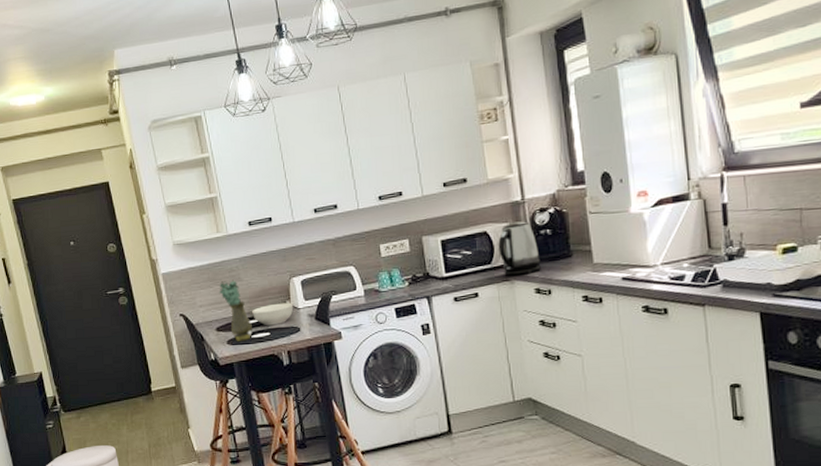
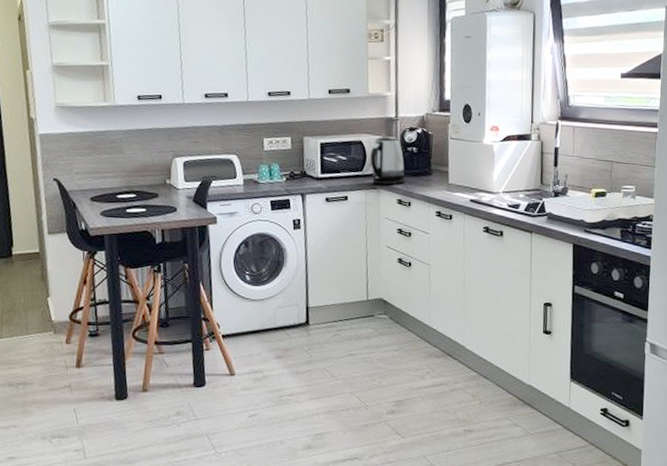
vase: present [219,279,252,343] -> none [98,150,129,215]
bowl: present [251,302,294,326] -> none [129,181,173,203]

